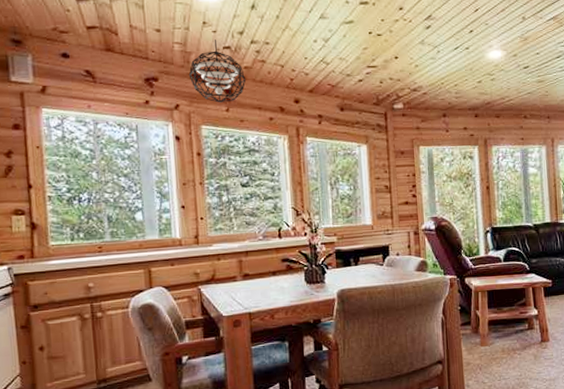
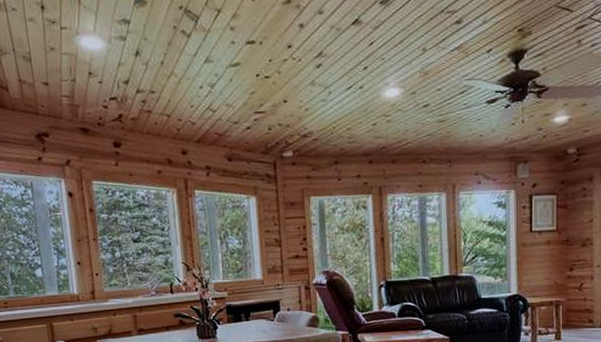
pendant light: present [188,39,247,103] -> none [77,90,134,157]

